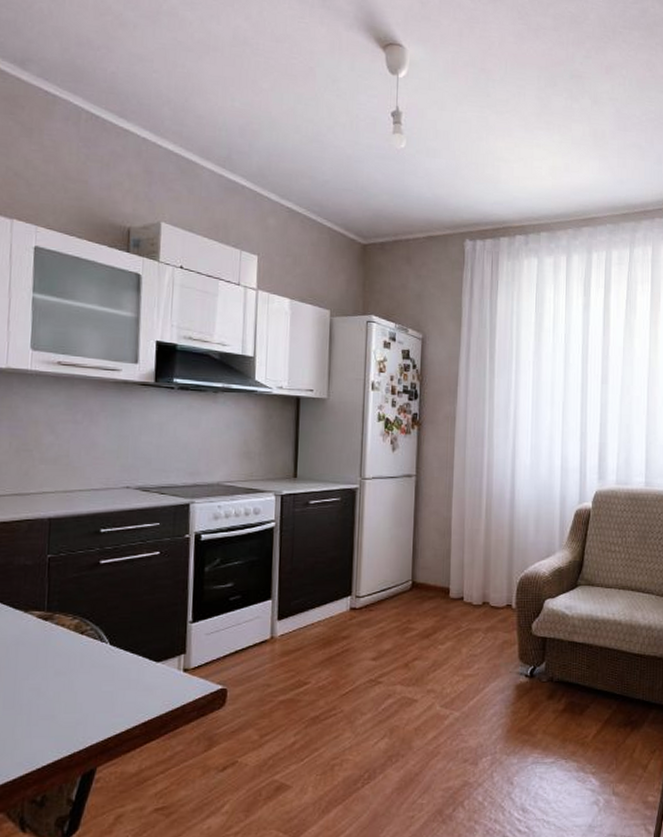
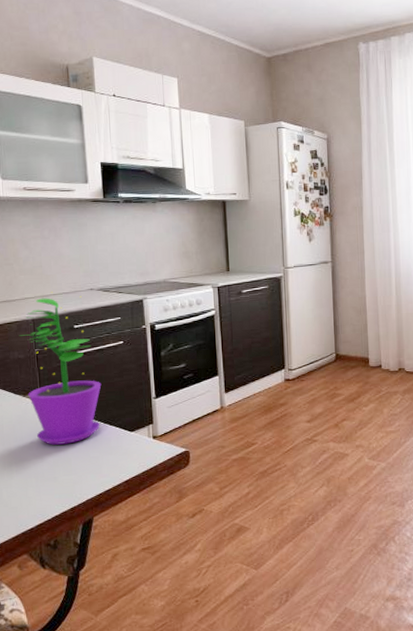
flower pot: none [30,487,127,674] -> present [20,292,102,445]

